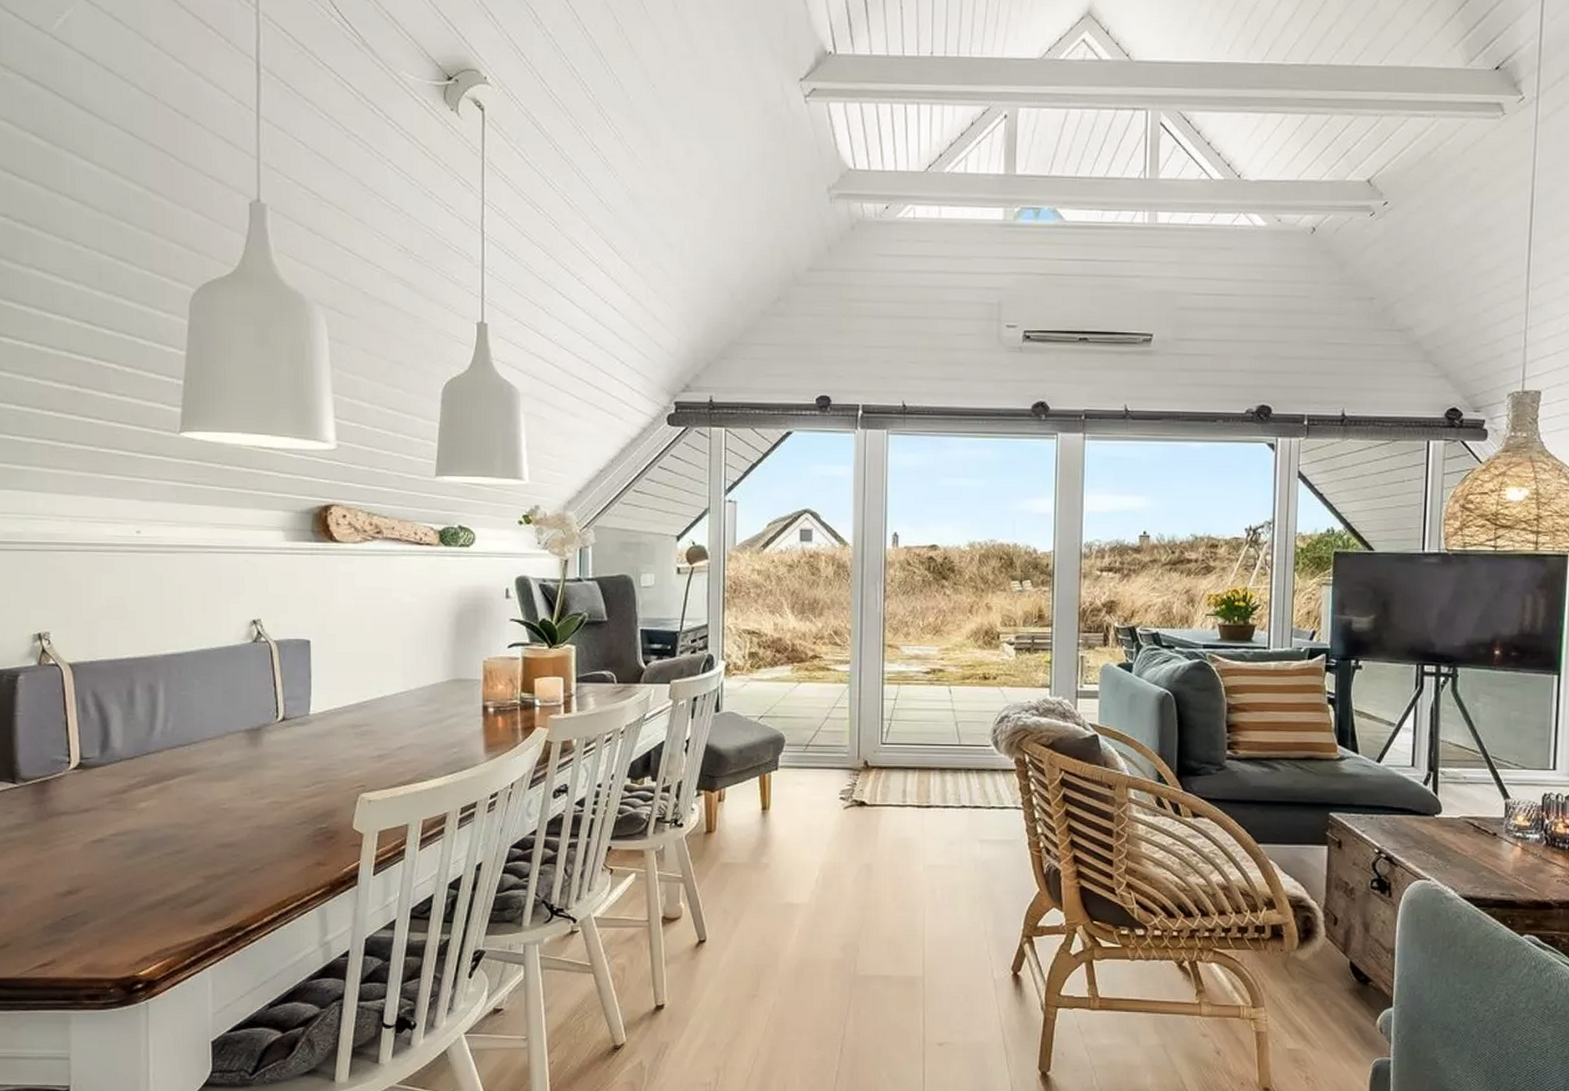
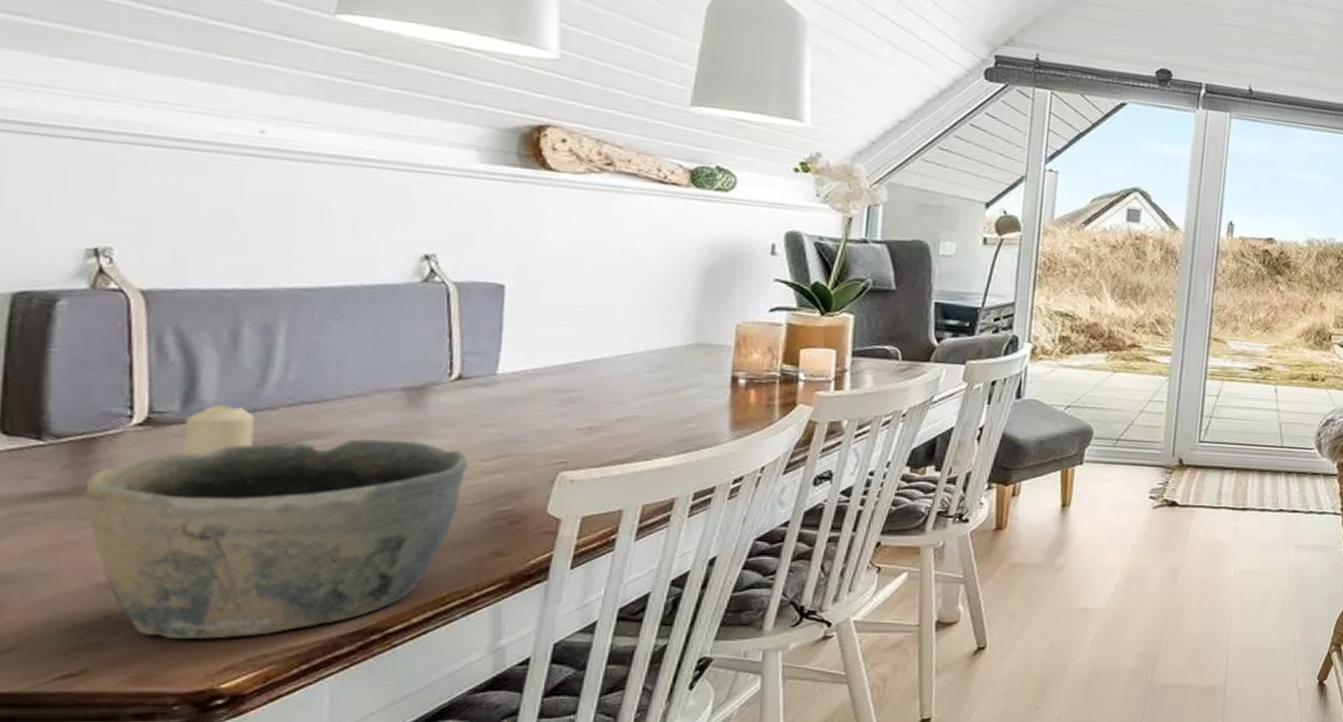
bowl: none [44,772,294,936] -> present [85,438,468,639]
candle: none [103,750,148,791] -> present [183,405,255,455]

